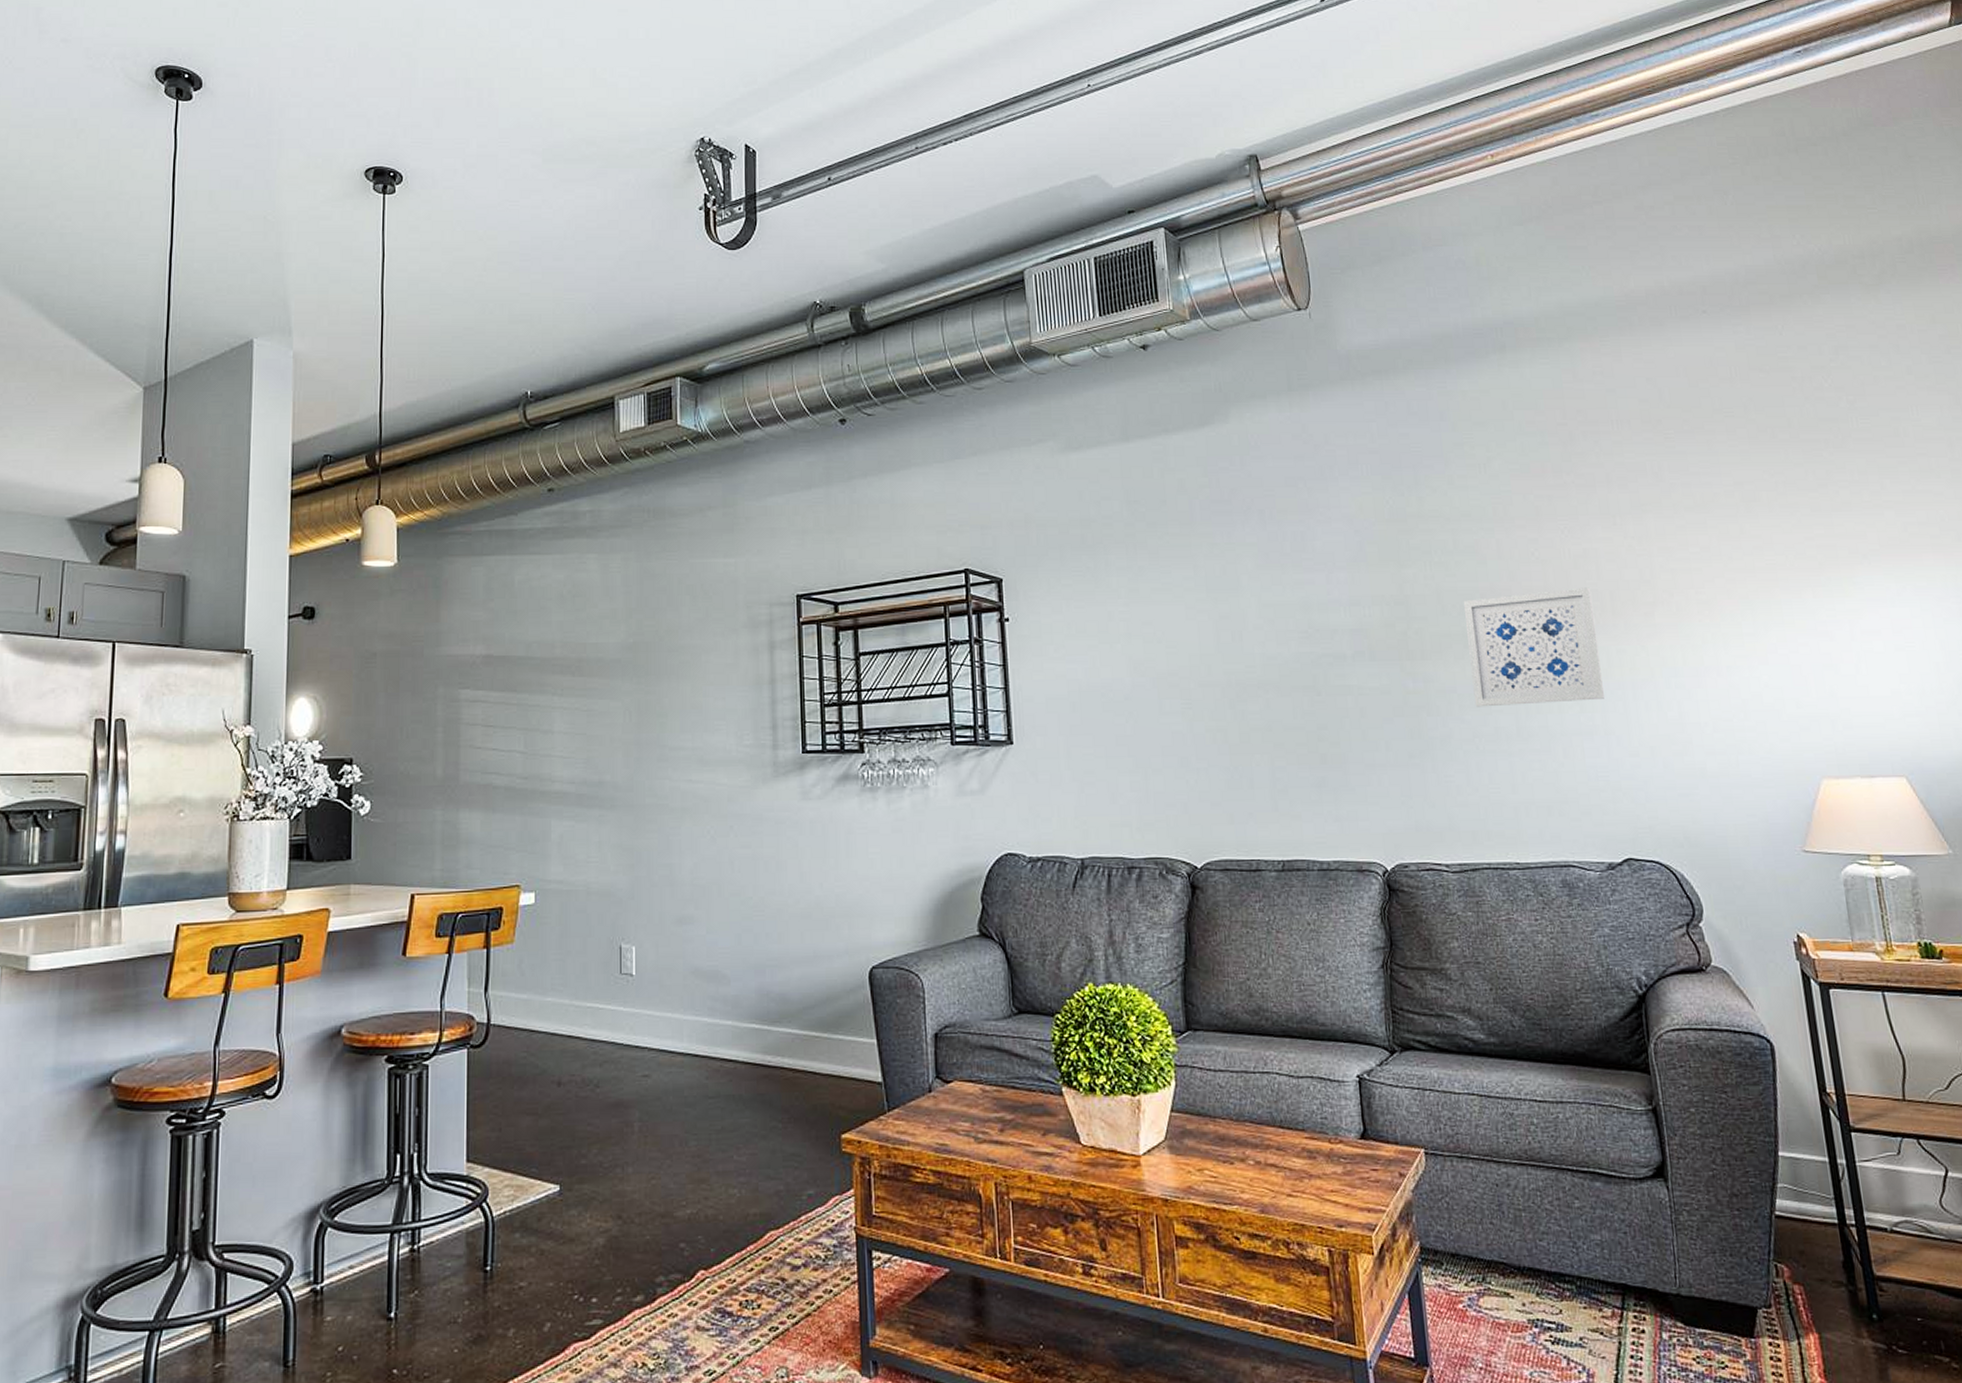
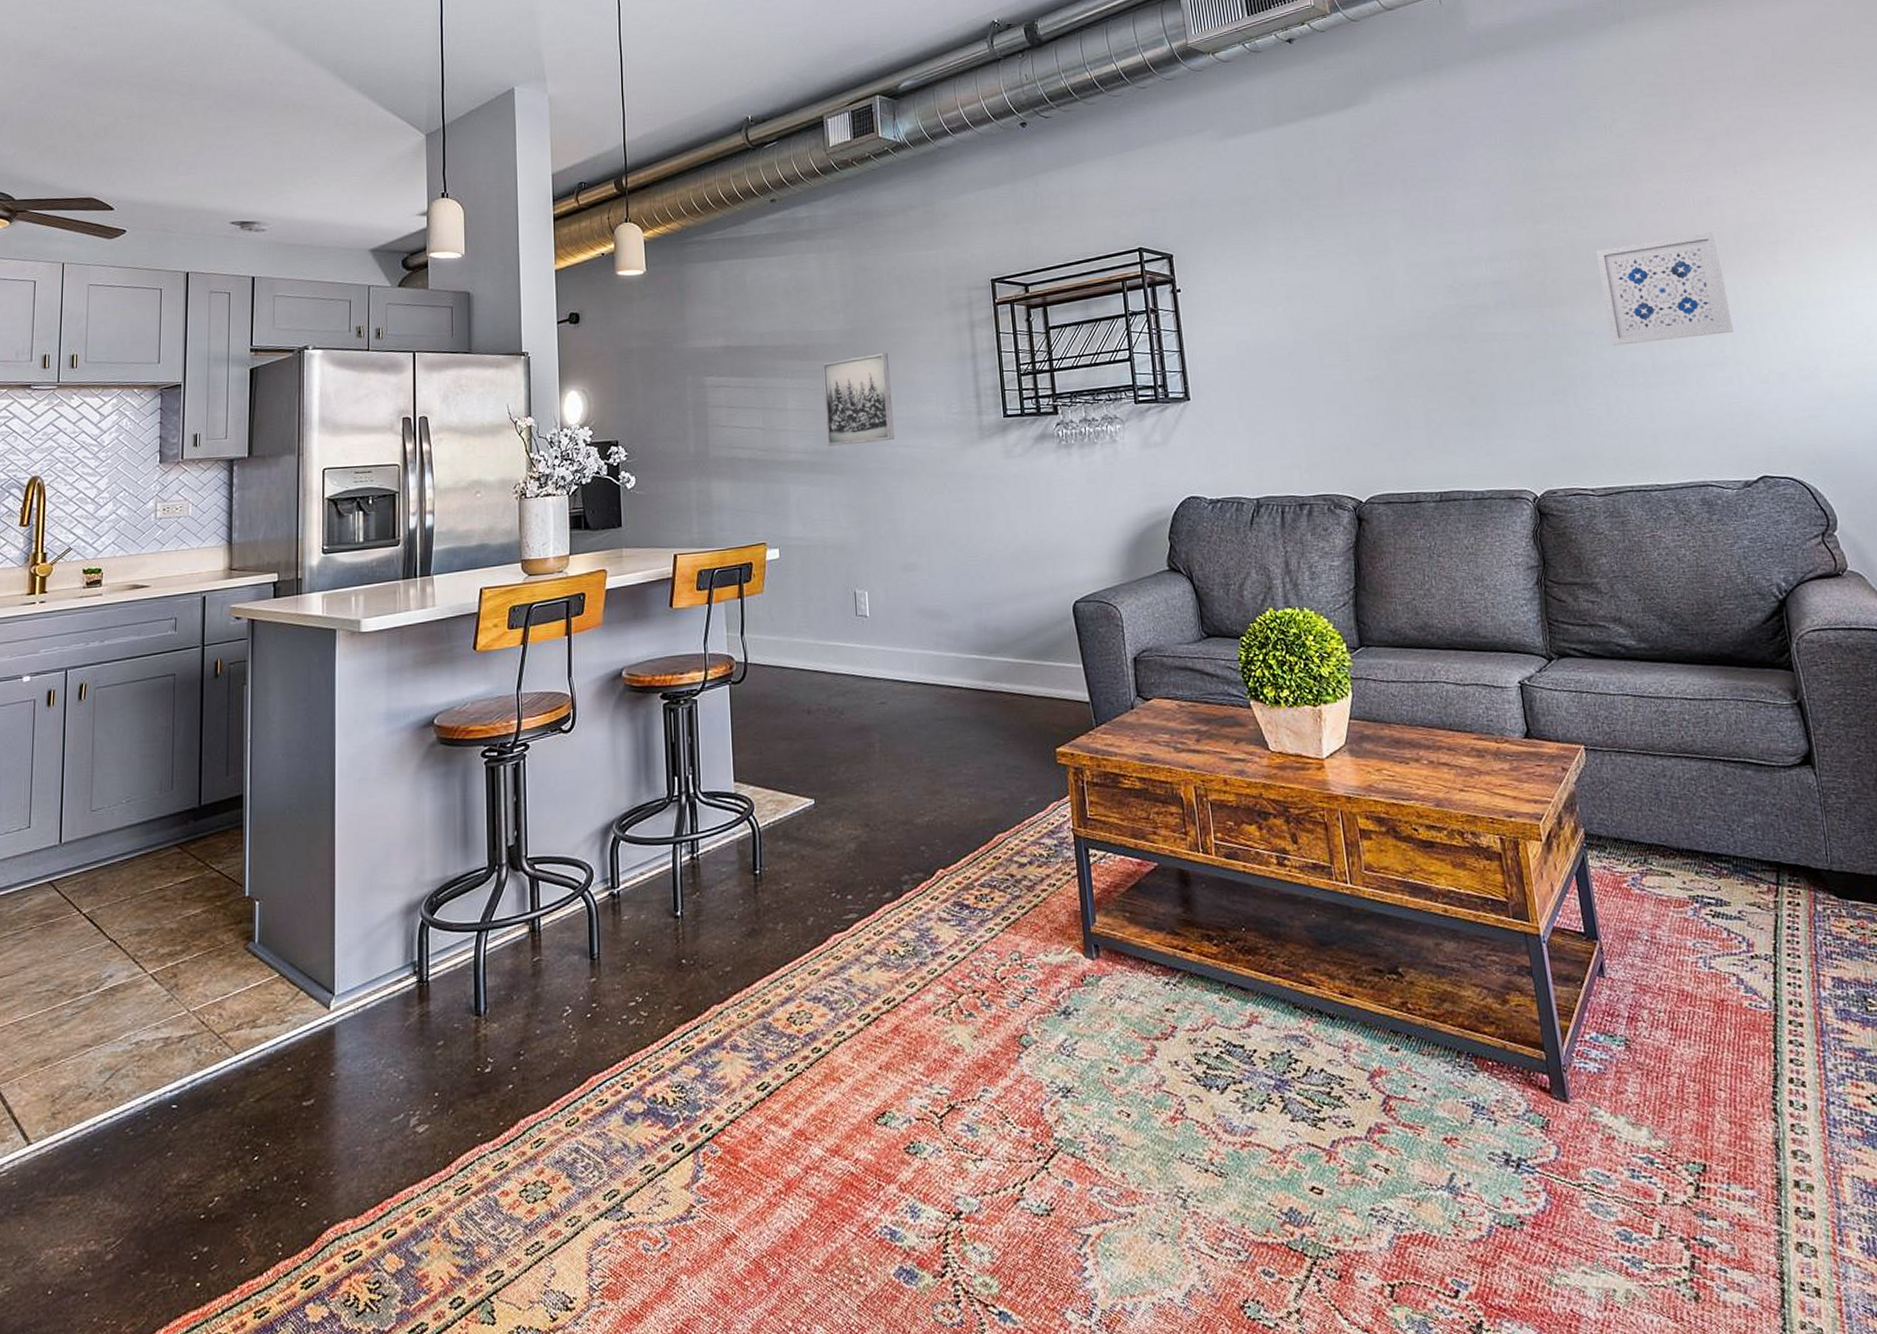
wall art: none [597,672,676,777] -> present [822,353,894,447]

